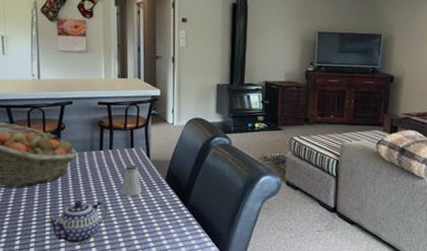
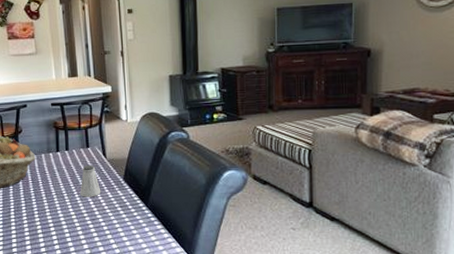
teapot: present [47,201,108,244] -> none [12,203,69,247]

